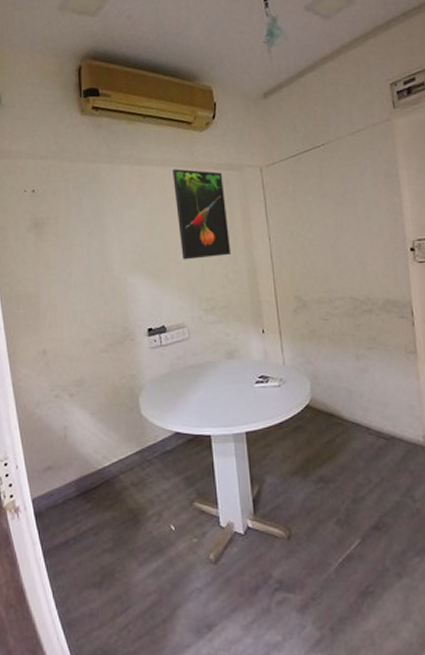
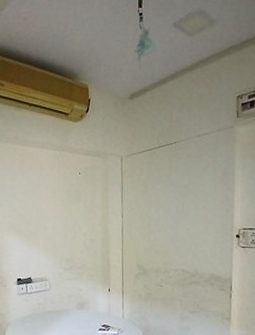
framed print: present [173,168,232,260] -> none [49,151,91,227]

